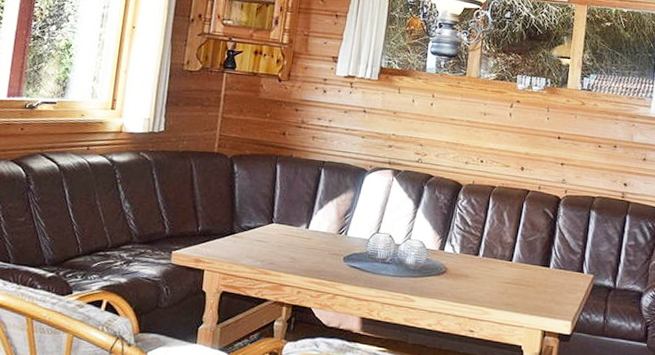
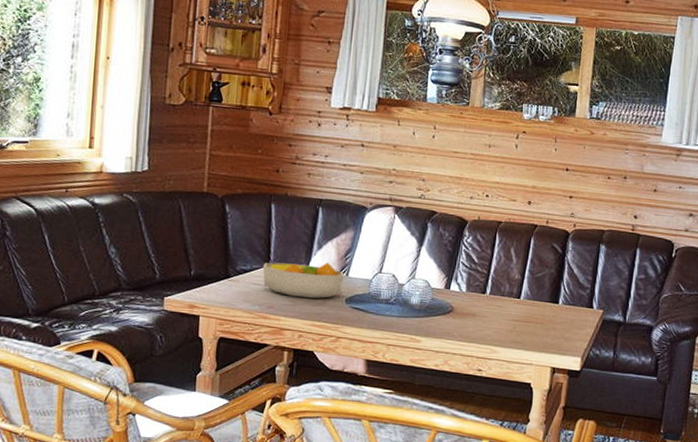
fruit bowl: none [266,220,343,257] -> present [262,262,344,299]

